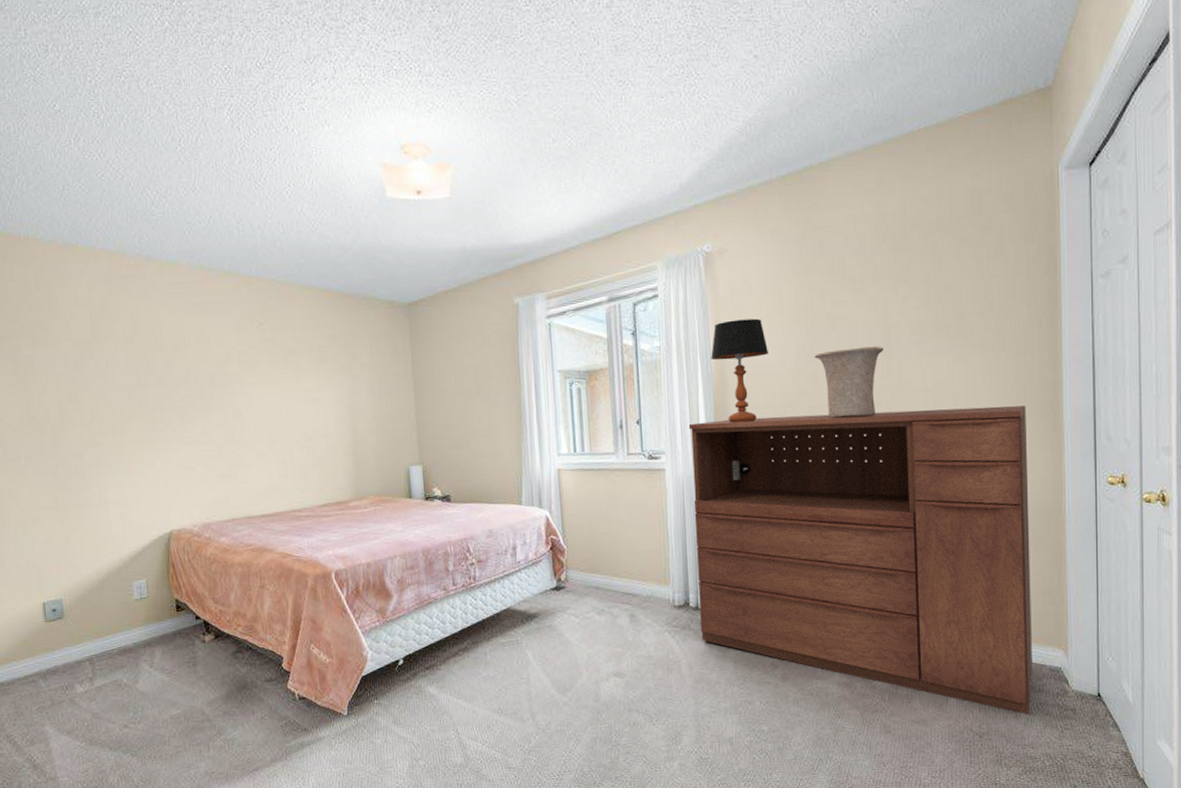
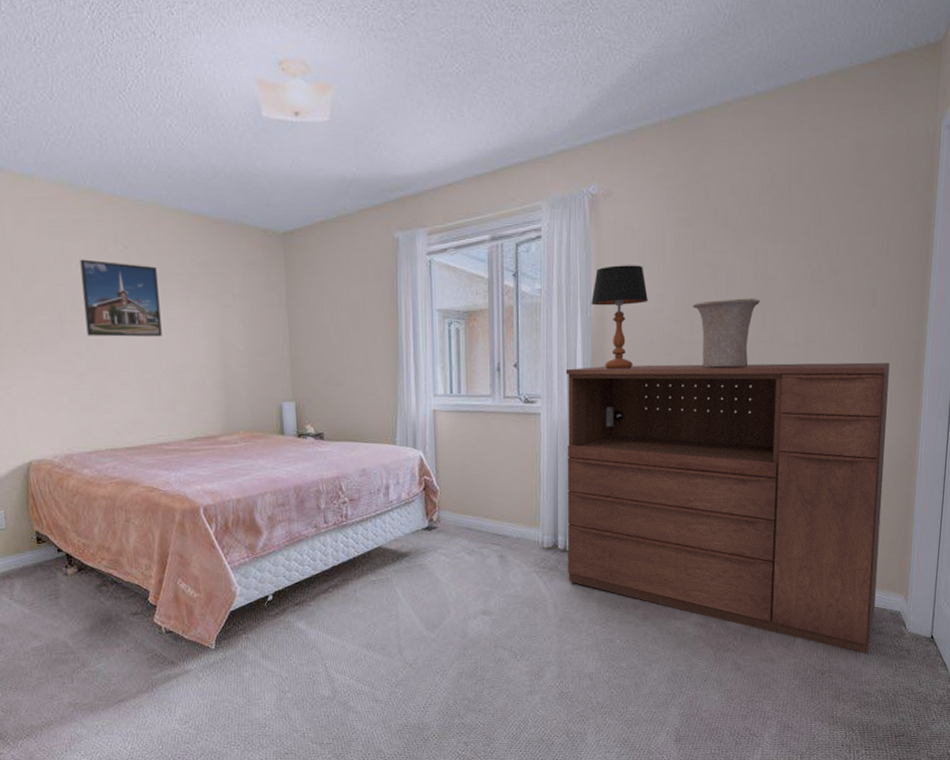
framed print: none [218,337,295,409] -> present [80,259,162,337]

